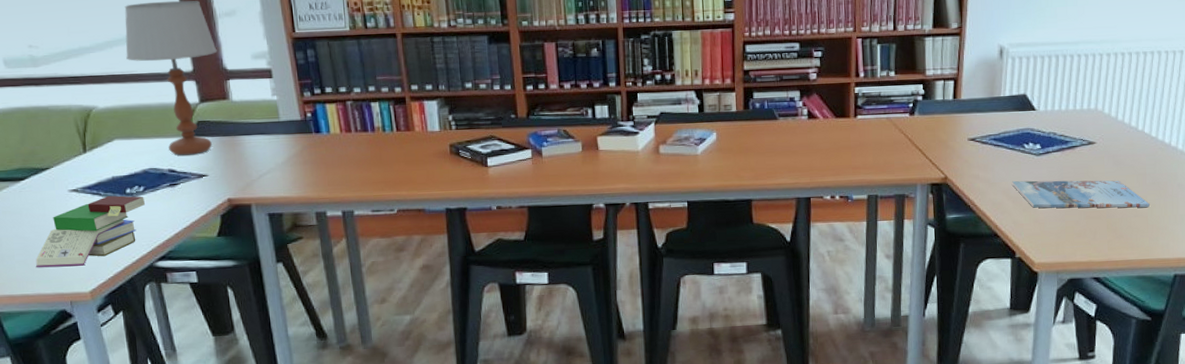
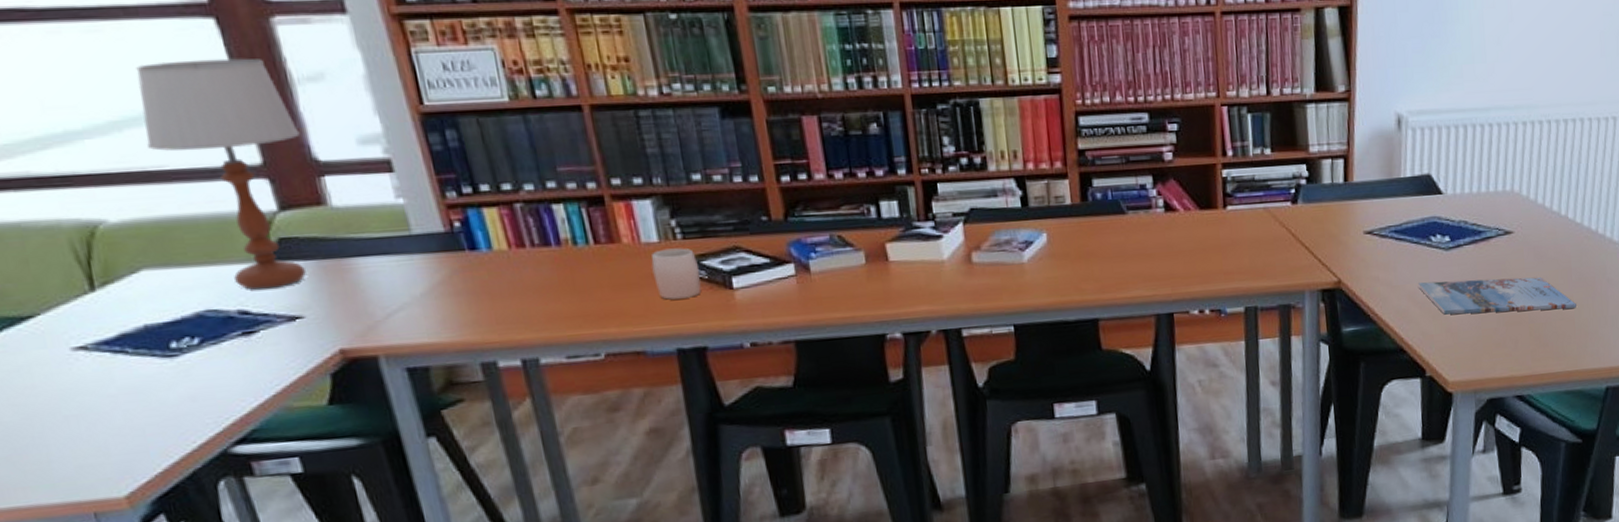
book: present [35,195,146,268] -> none [26,352,206,466]
mug: none [433,136,466,173] -> present [651,248,702,300]

